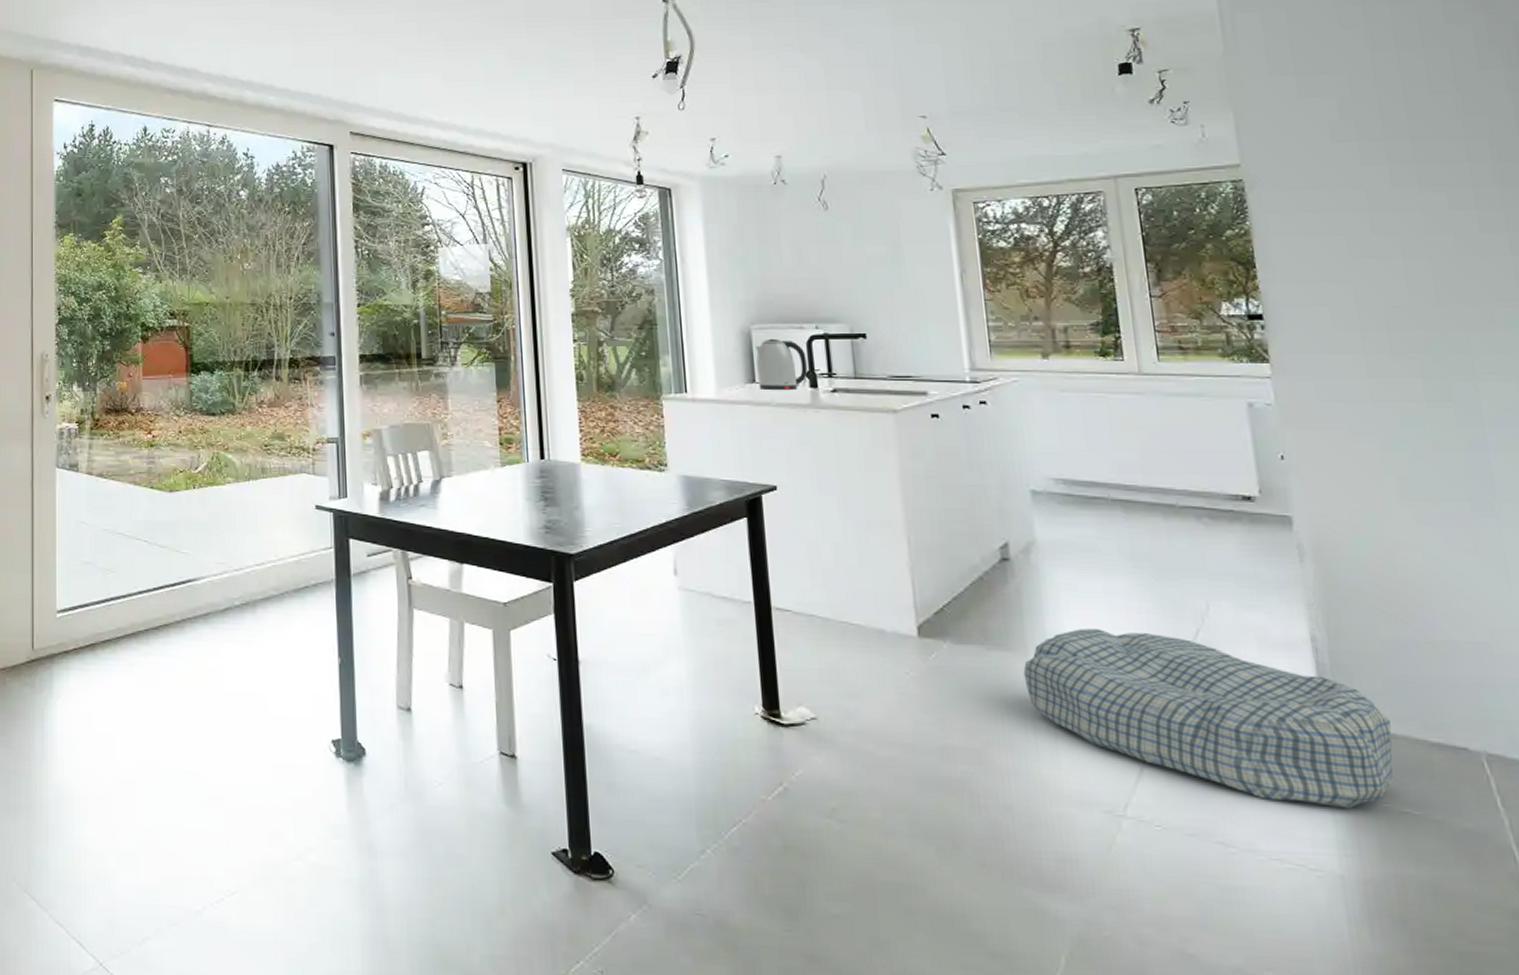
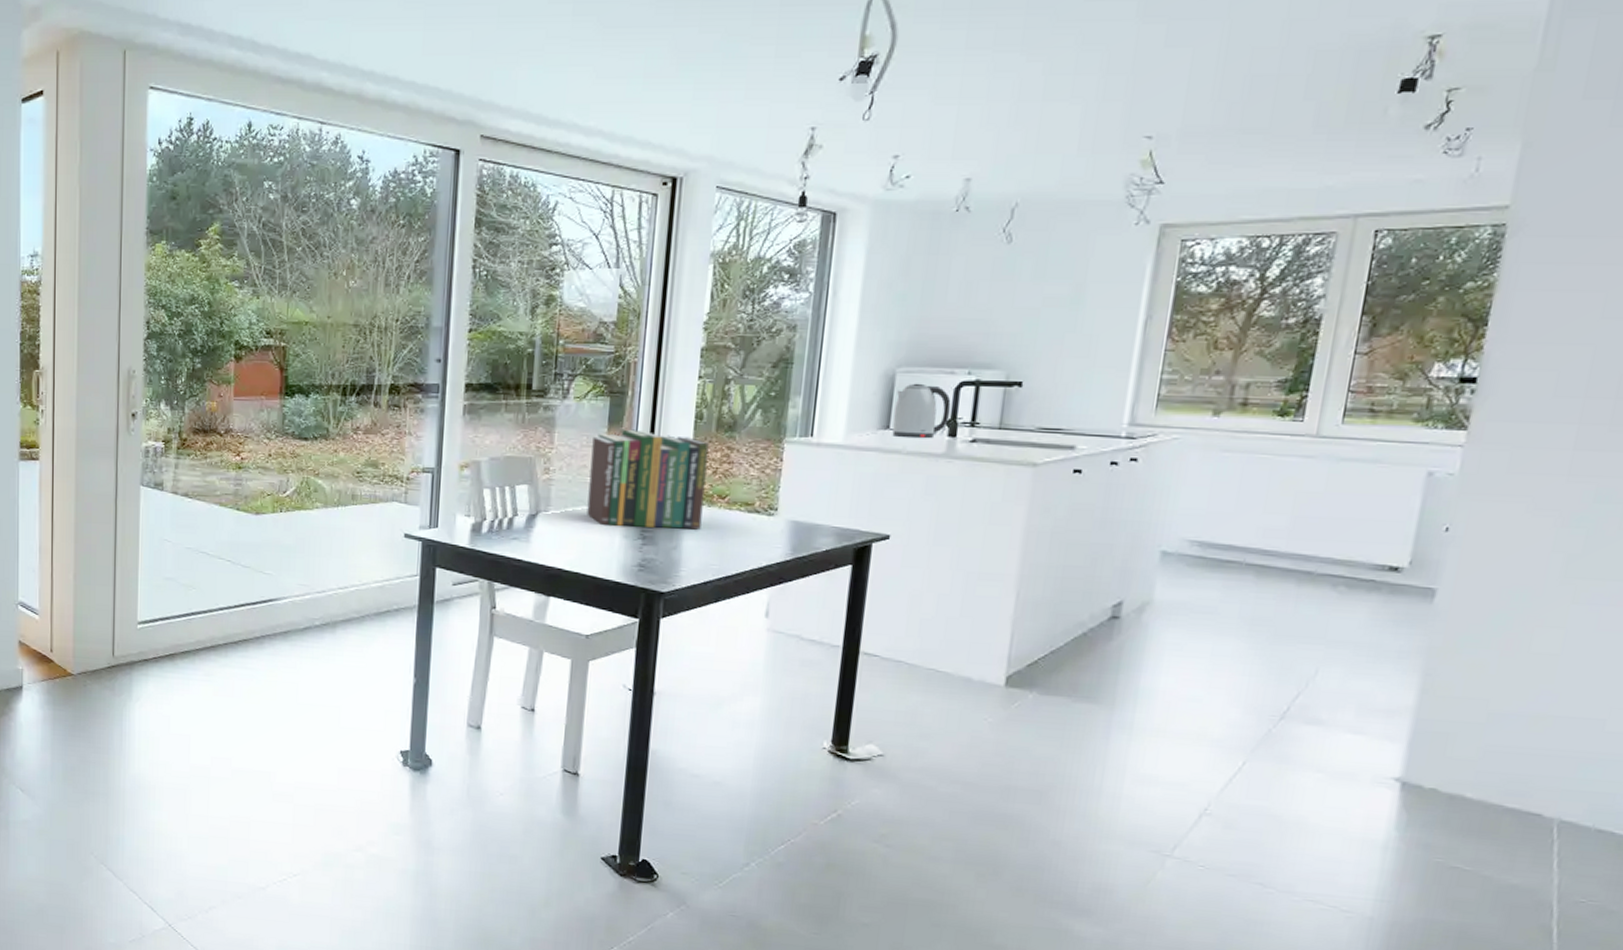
books: none [484,392,598,489] -> present [587,429,709,530]
dog bed: present [1023,629,1394,809] -> none [1104,686,1471,862]

